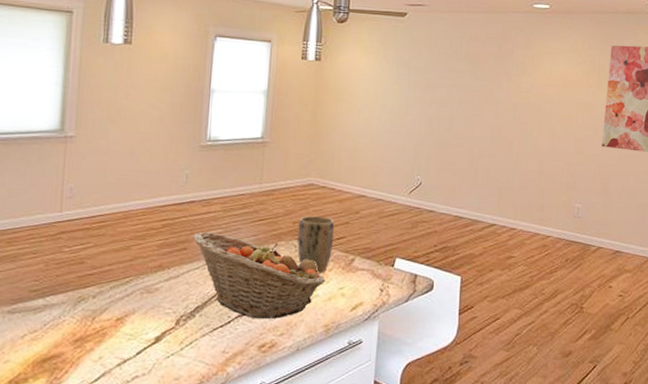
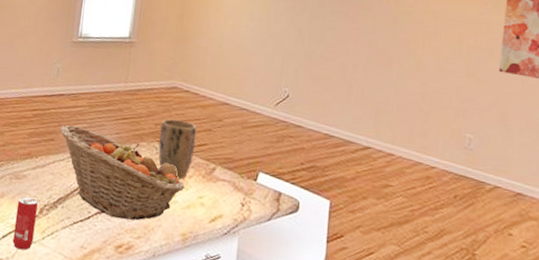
beverage can: none [148,310,173,364] -> present [13,196,38,250]

